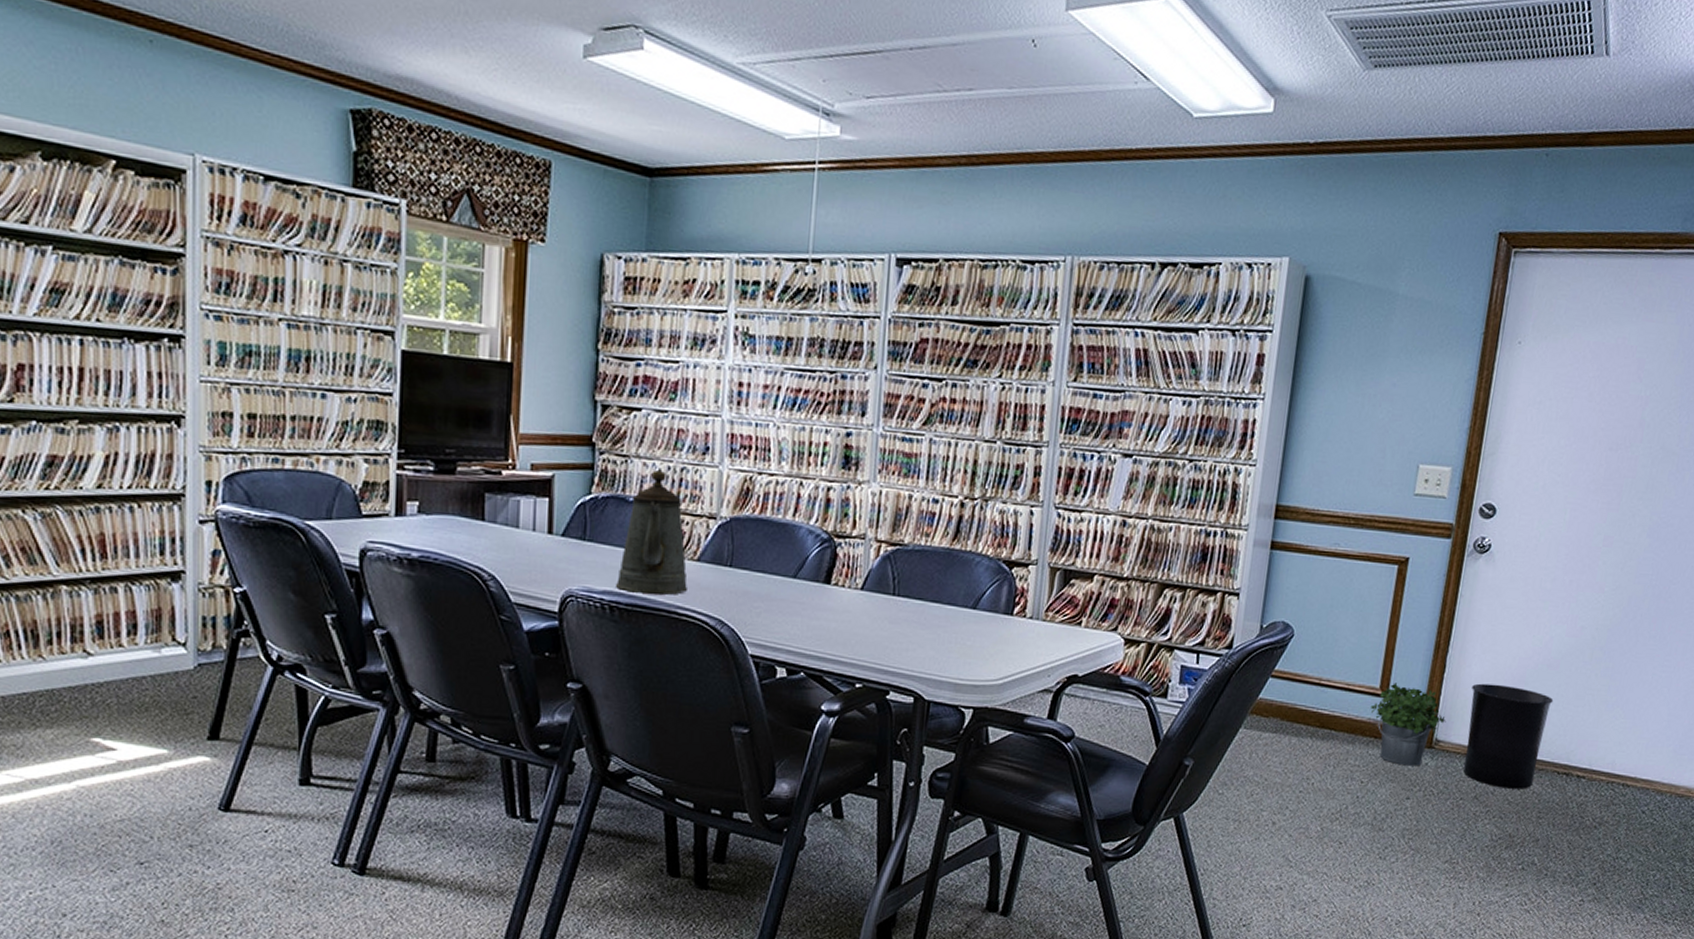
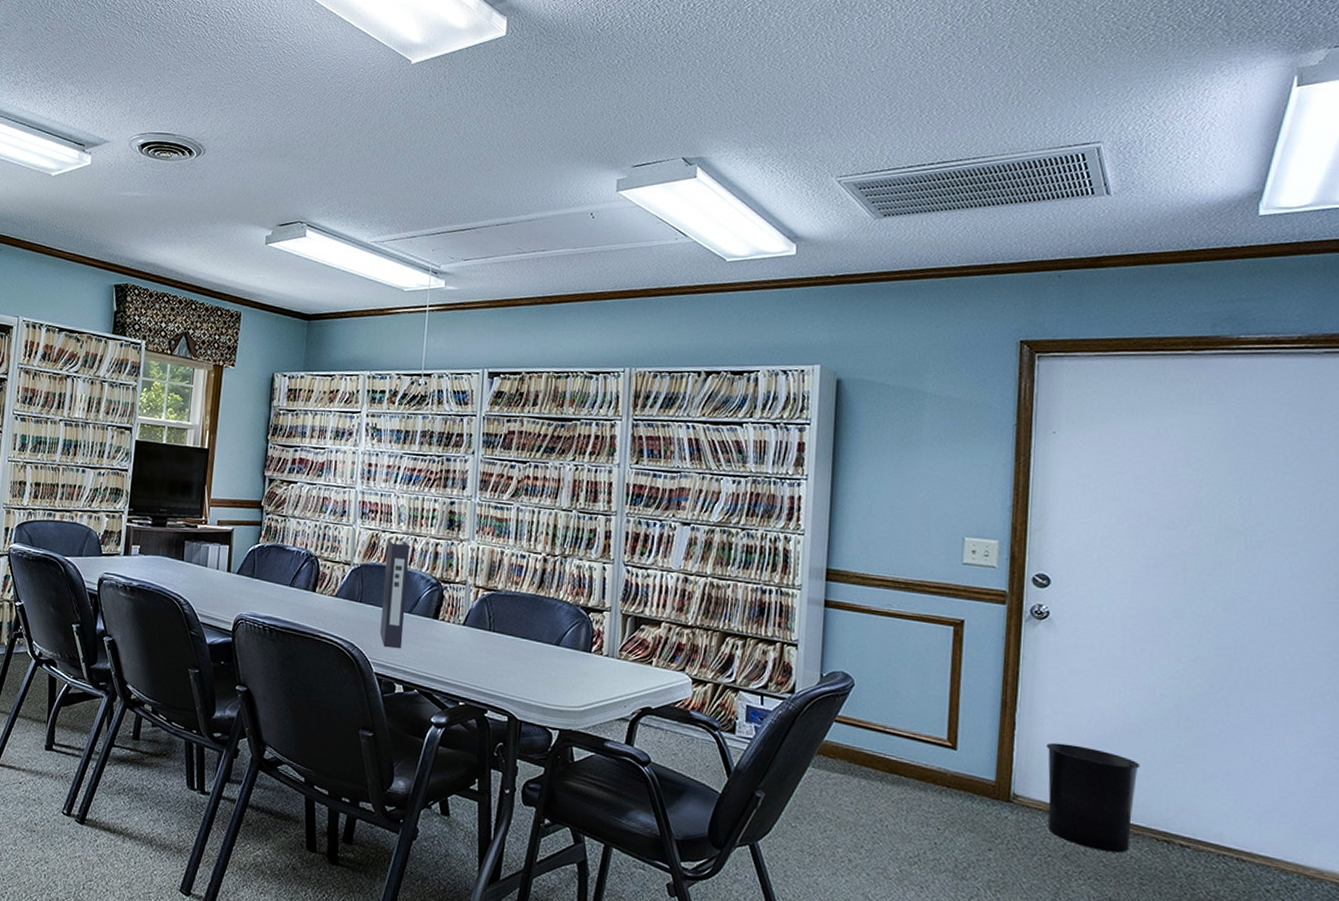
coffee pot: present [615,469,689,595] -> none [273,526,328,622]
binder: none [756,482,793,624] -> present [379,538,409,649]
potted plant: present [1371,683,1446,766] -> none [940,735,1023,819]

